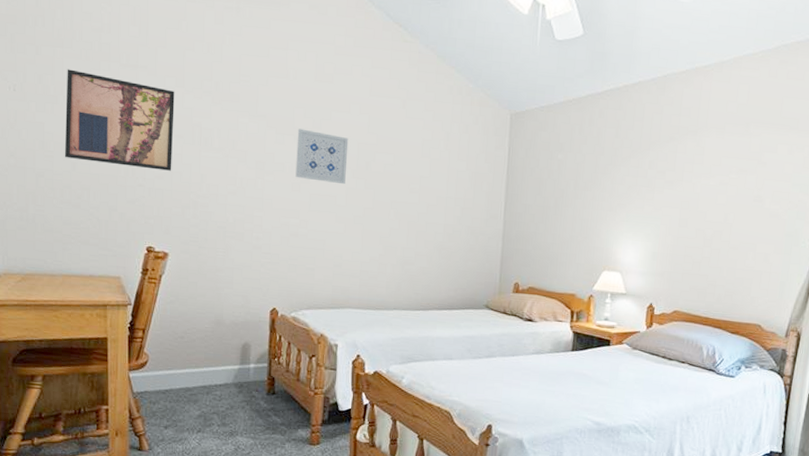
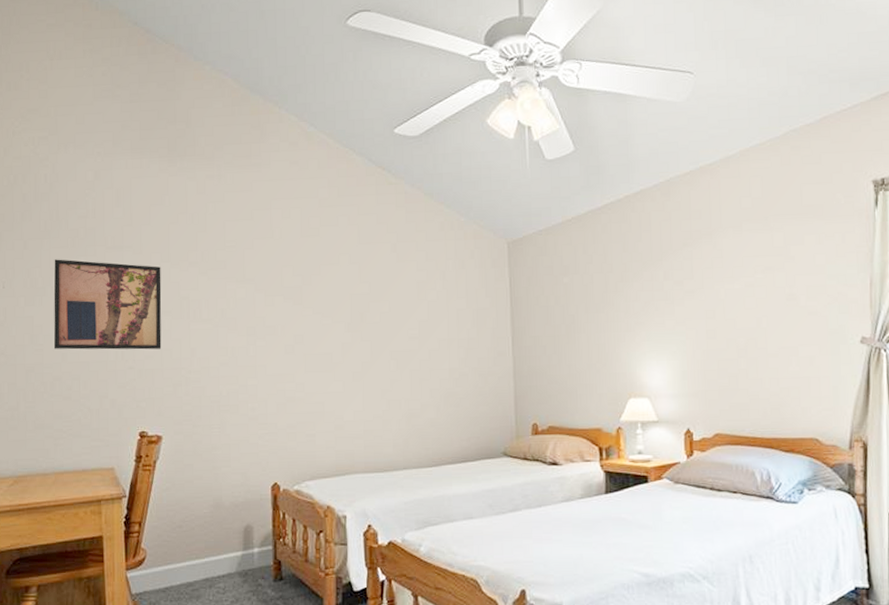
wall art: present [295,128,349,185] -> none [287,287,341,340]

